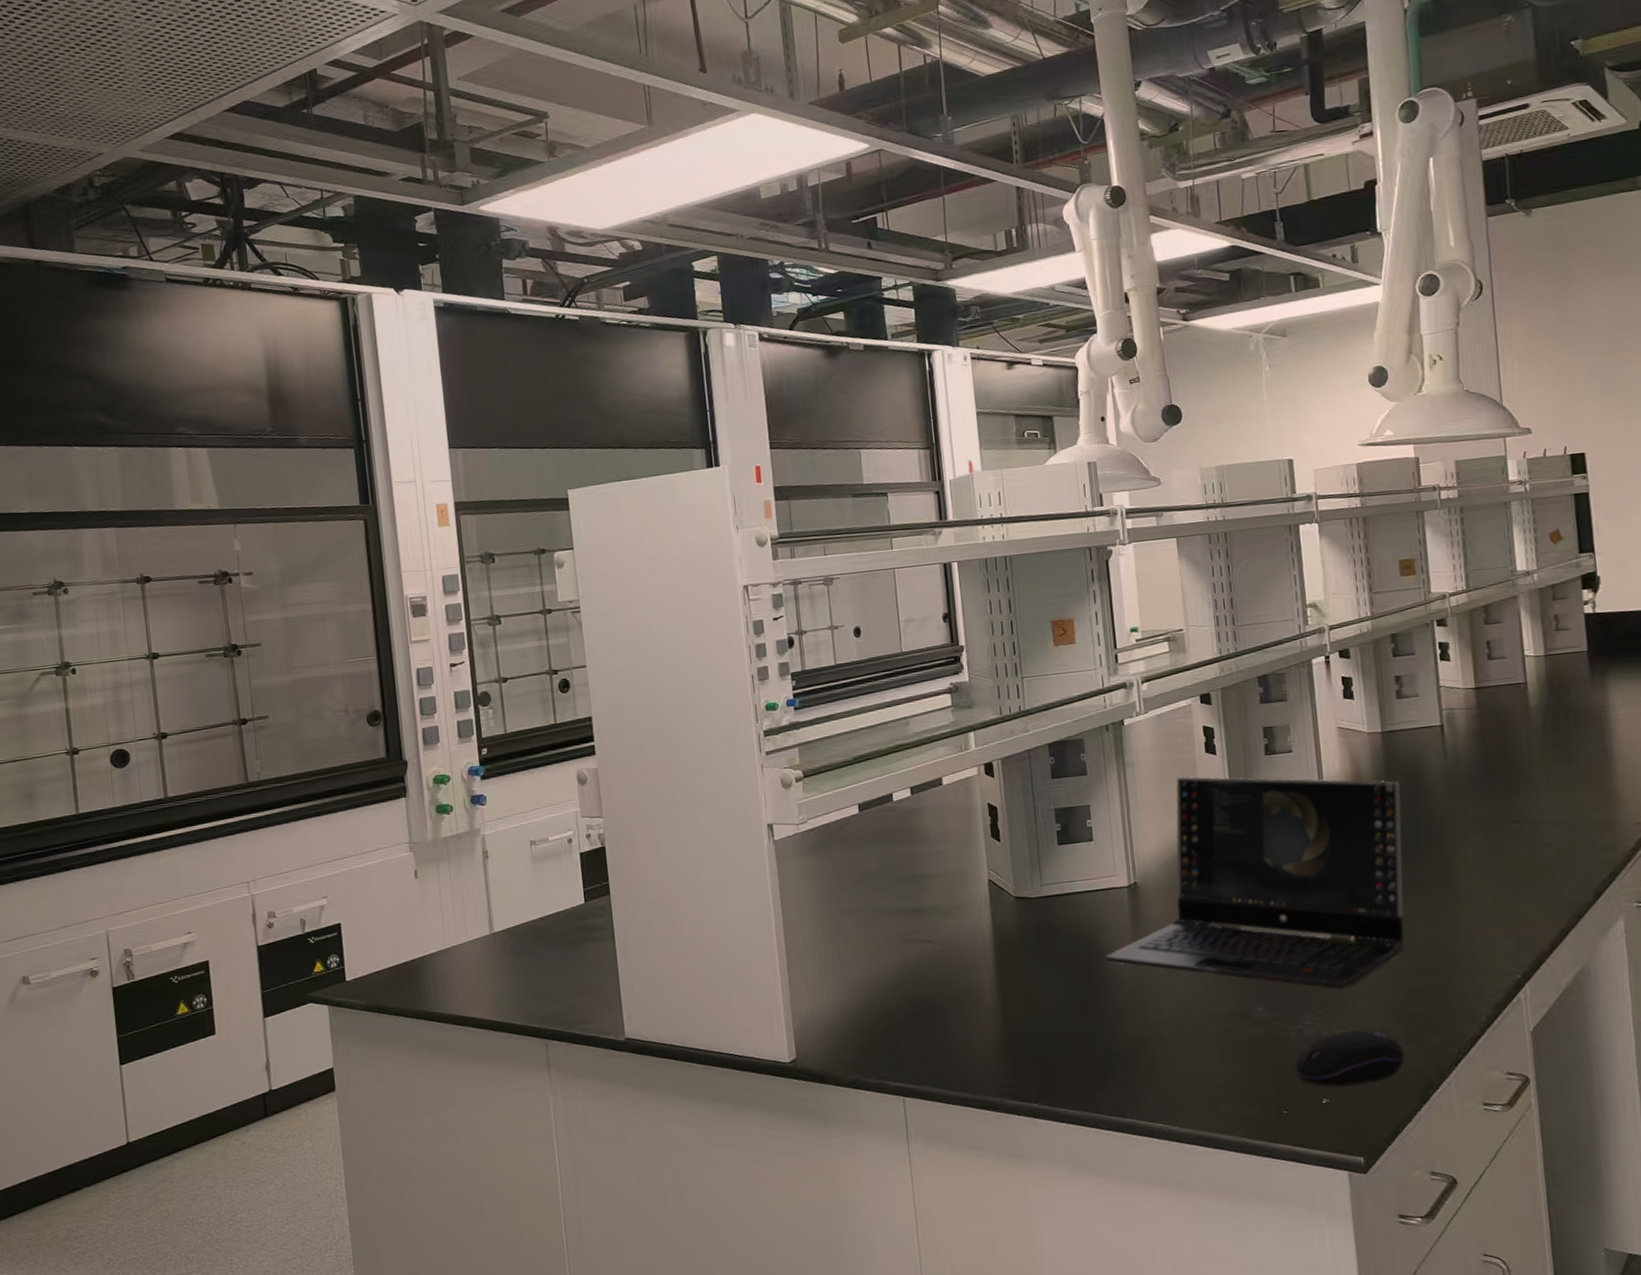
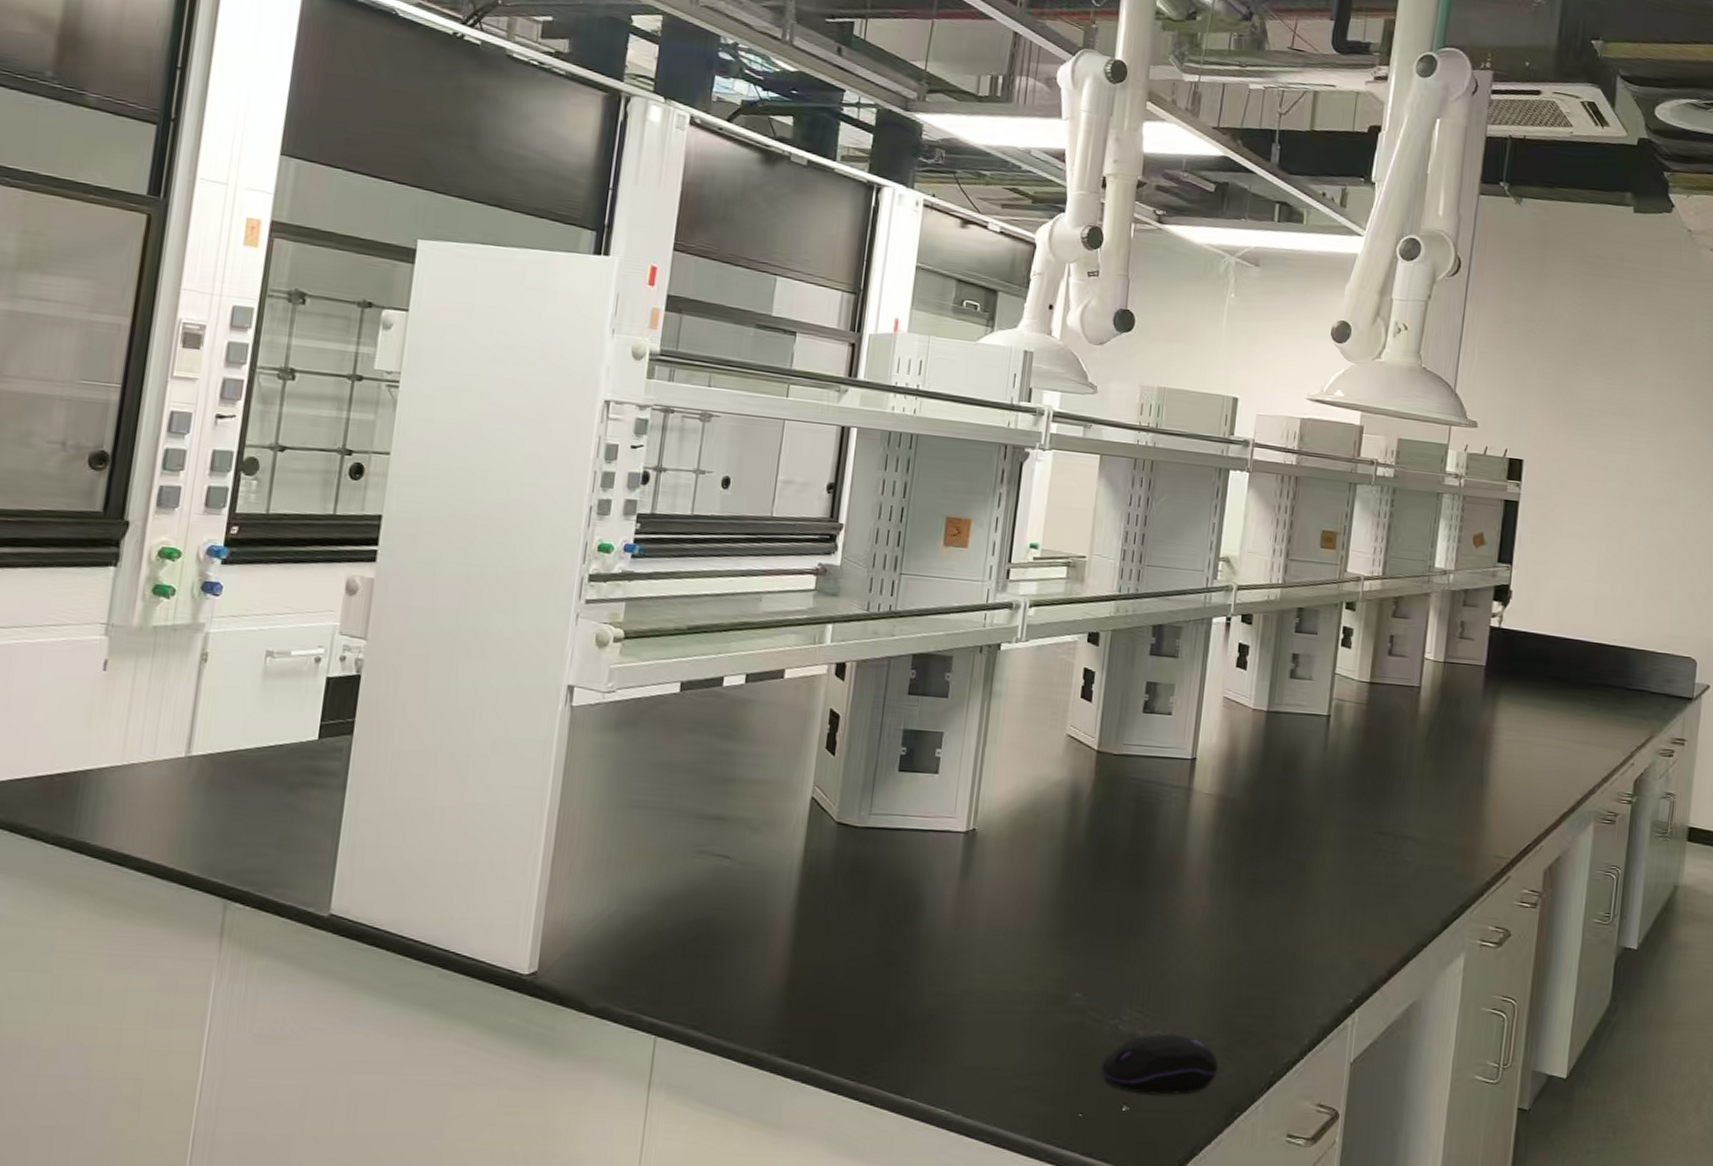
laptop computer: present [1105,776,1405,990] -> none [923,719,1274,987]

